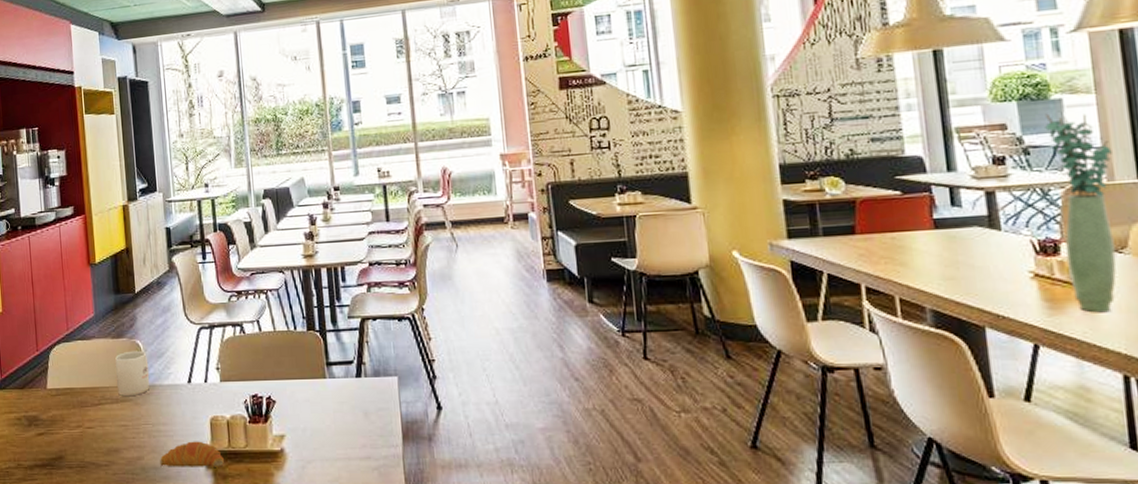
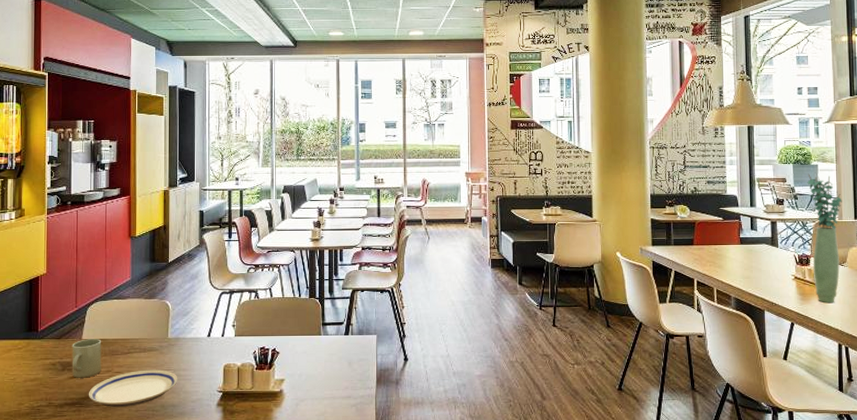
cup: none [36,388,71,435] -> present [71,339,102,378]
plate: none [59,424,158,469] -> present [88,369,178,407]
mug: present [114,350,150,397] -> none [145,309,175,347]
croissant: present [160,441,225,467] -> none [178,383,233,405]

